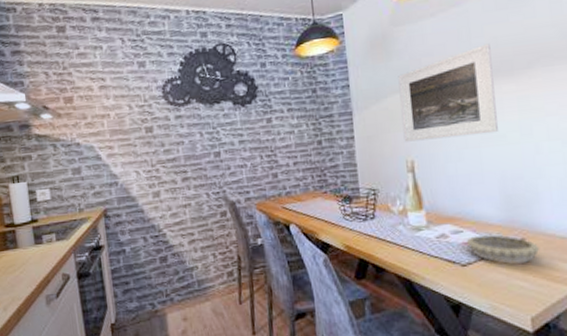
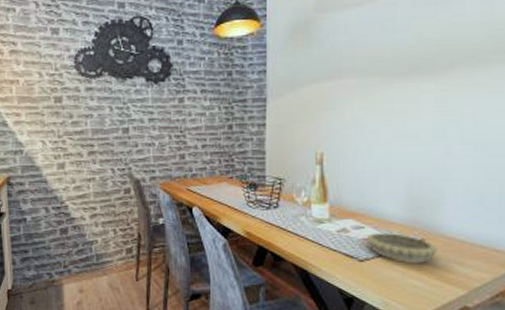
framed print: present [398,43,499,142] -> none [316,39,414,134]

